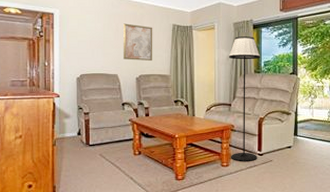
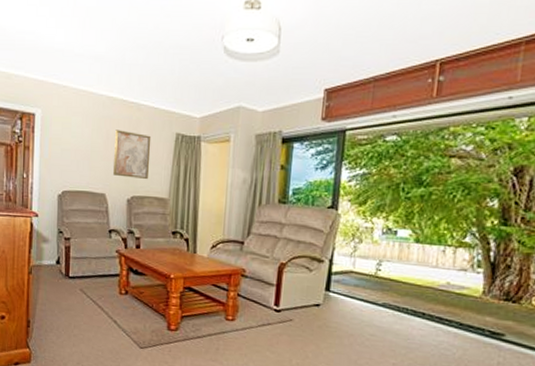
floor lamp: present [228,36,261,162] -> none [237,153,289,319]

